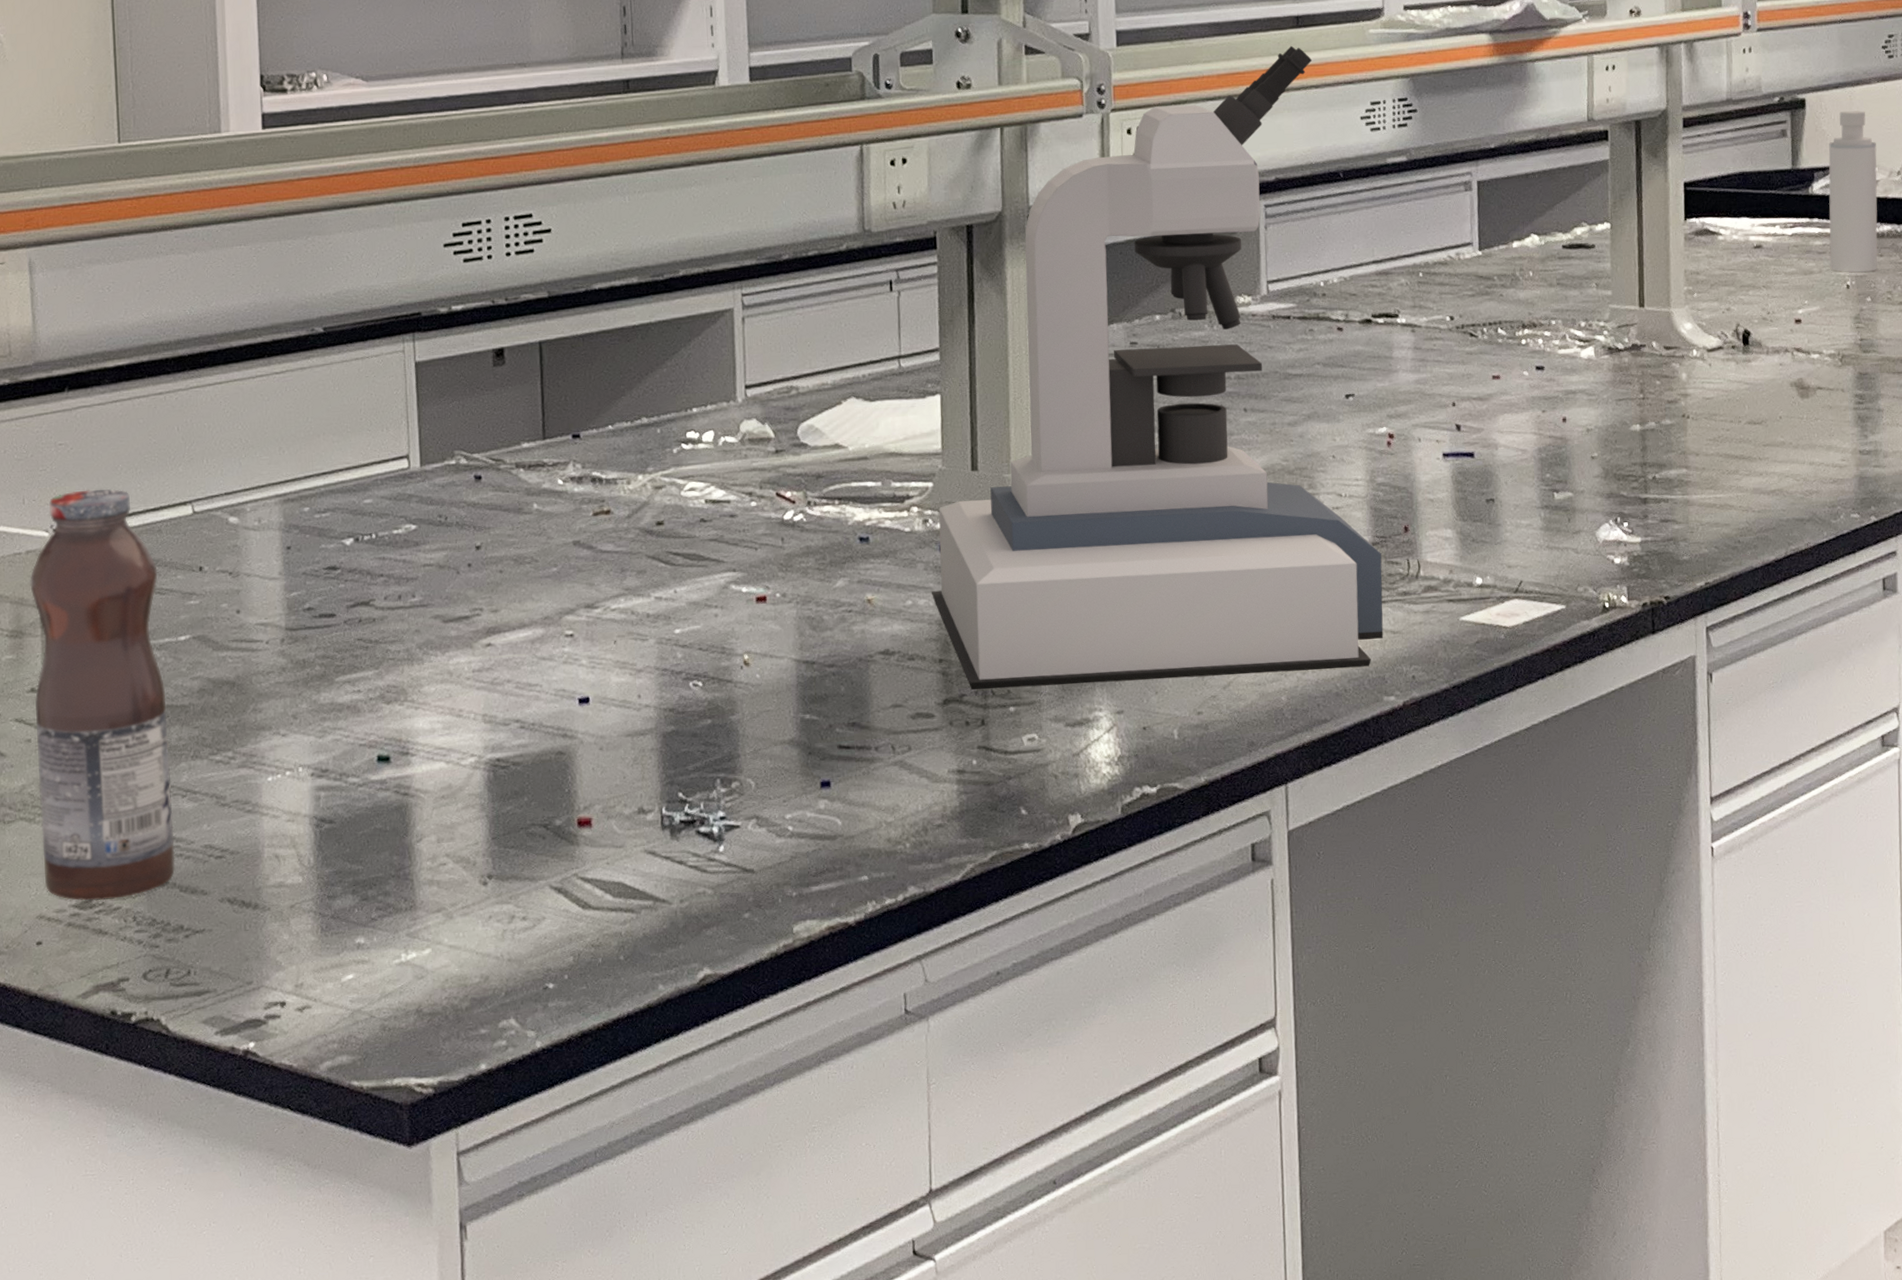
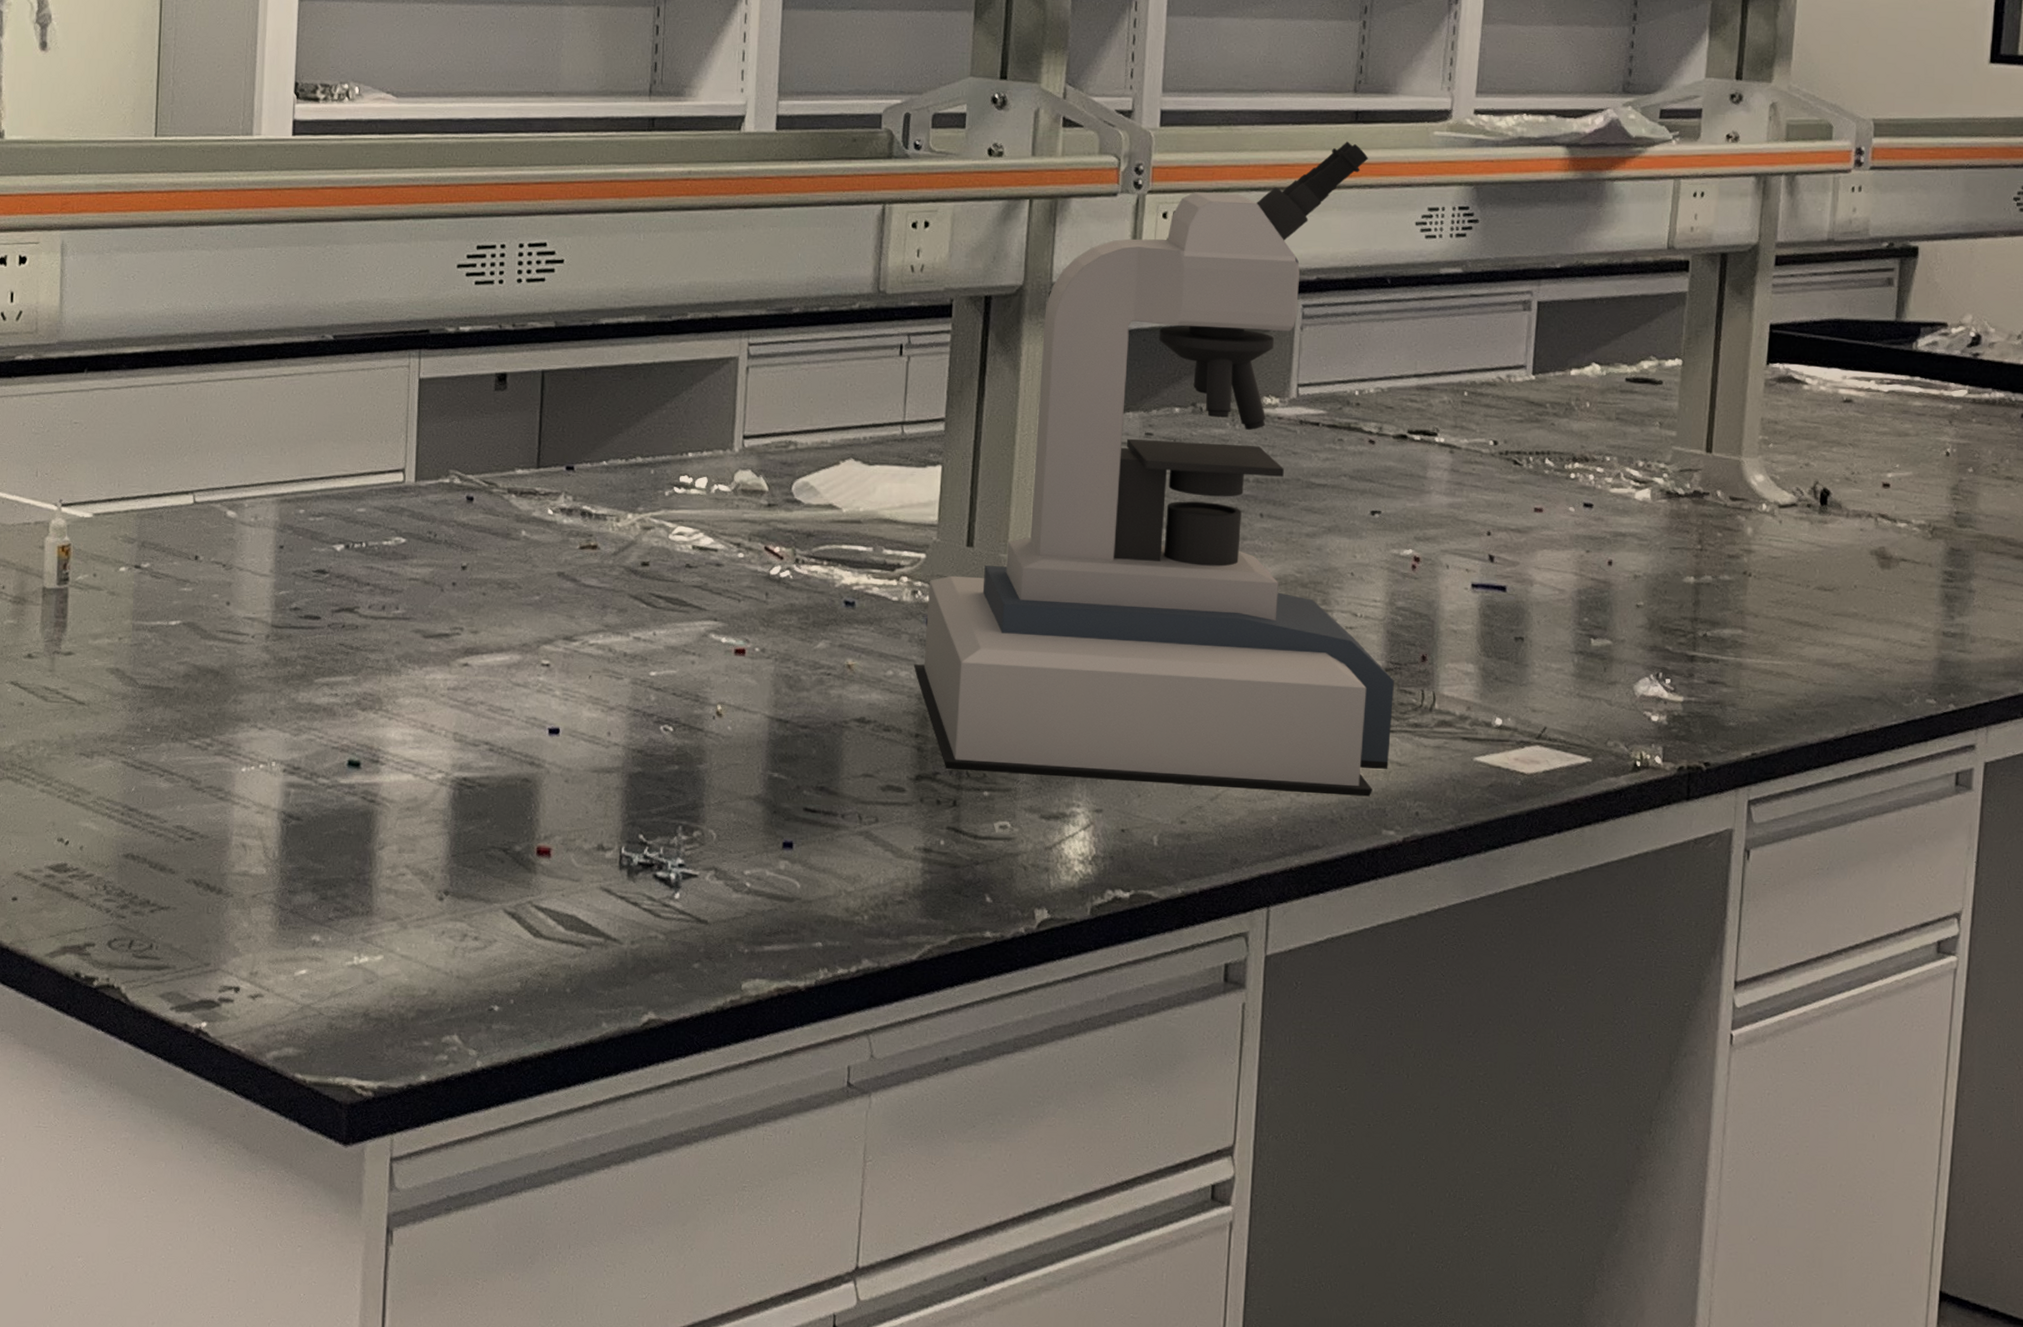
beverage bottle: present [30,488,175,901] -> none [24,469,156,866]
spray bottle: present [1828,110,1878,273] -> none [1929,263,1996,441]

